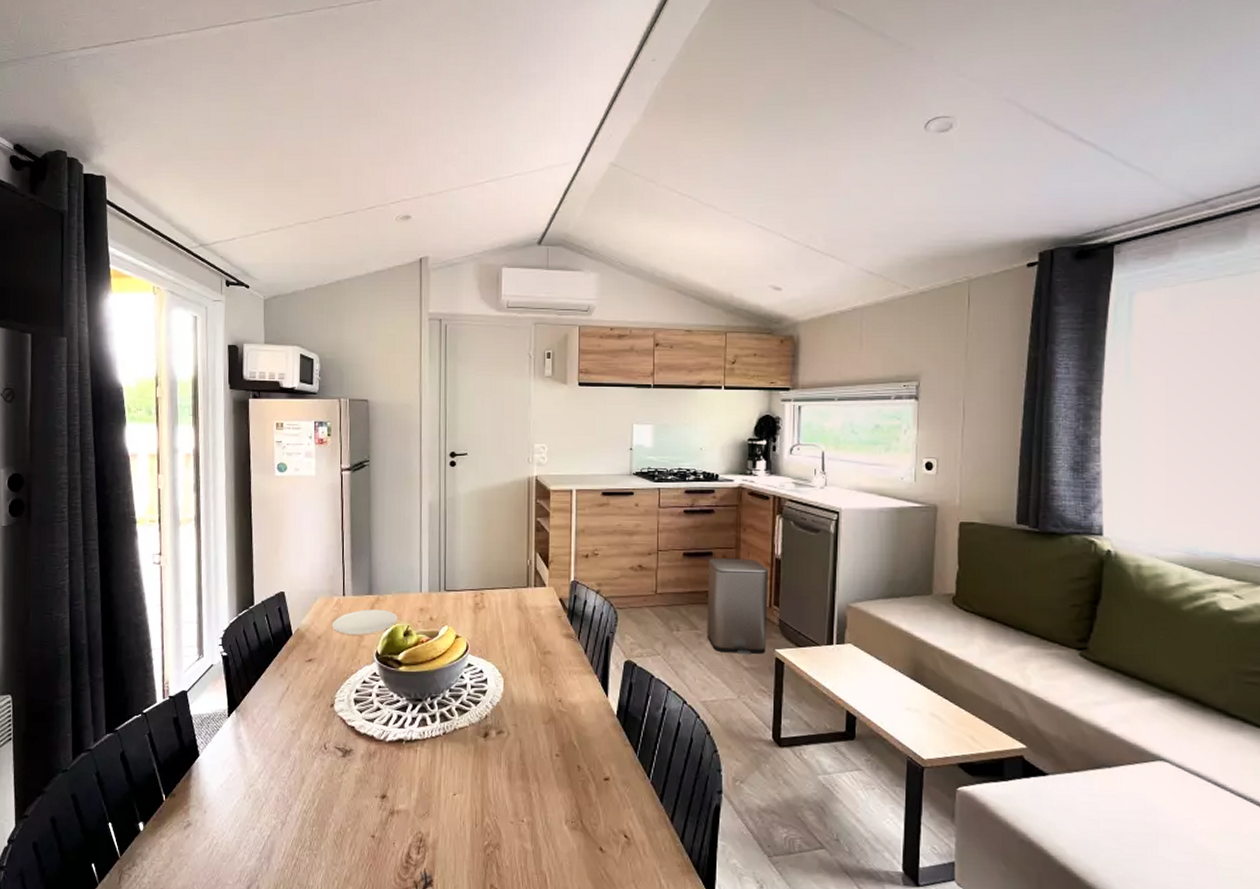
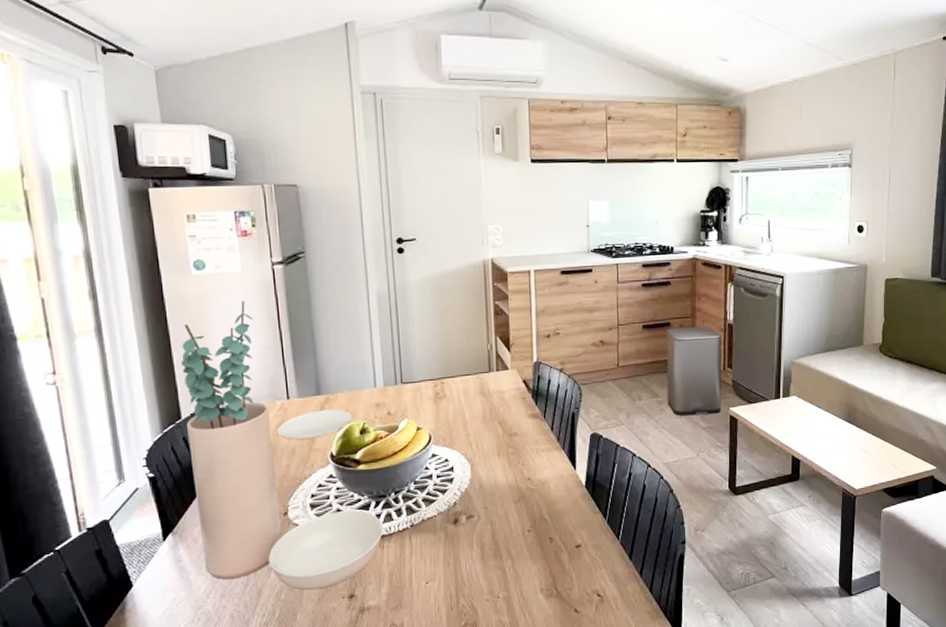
vase: none [257,501,328,763] -> present [181,300,282,580]
bowl: none [313,709,417,785] -> present [268,510,383,591]

